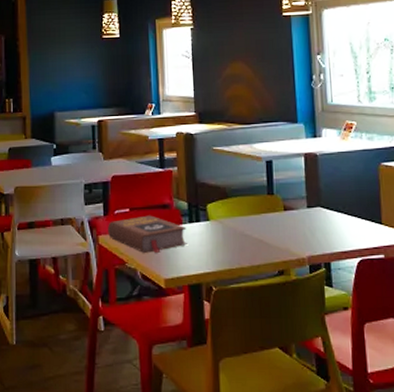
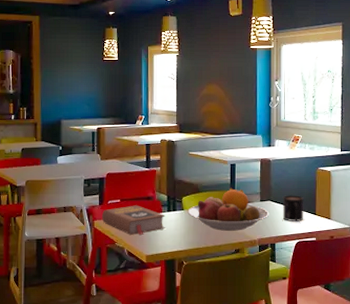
fruit bowl: none [214,191,320,247] -> present [187,187,270,231]
mug: none [336,198,367,233] -> present [282,194,304,221]

